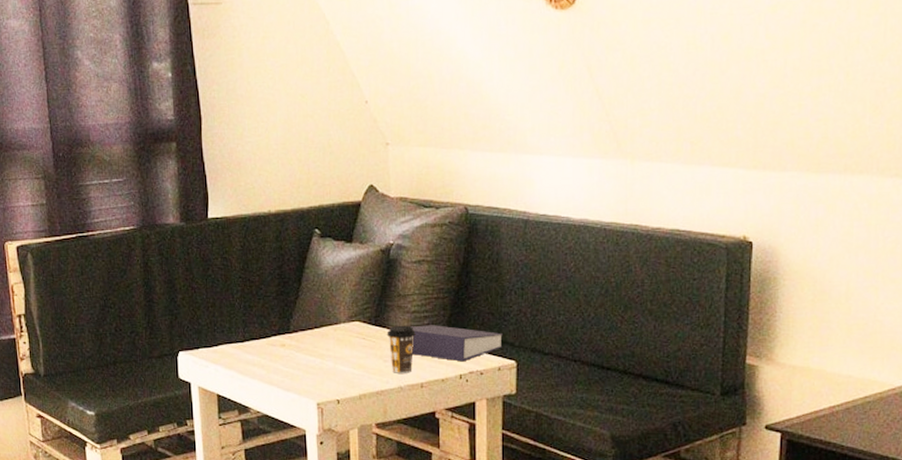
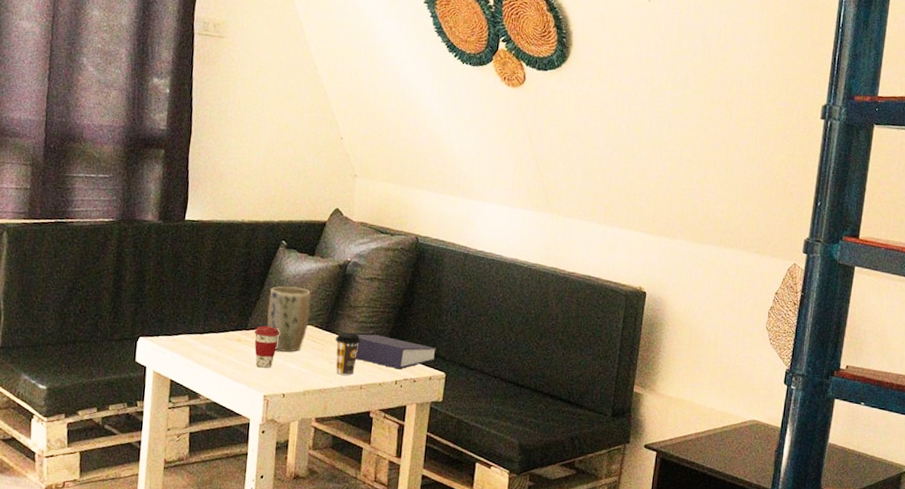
coffee cup: none [297,327,326,373] -> present [254,326,280,368]
plant pot: none [308,280,356,353] -> present [267,286,311,352]

